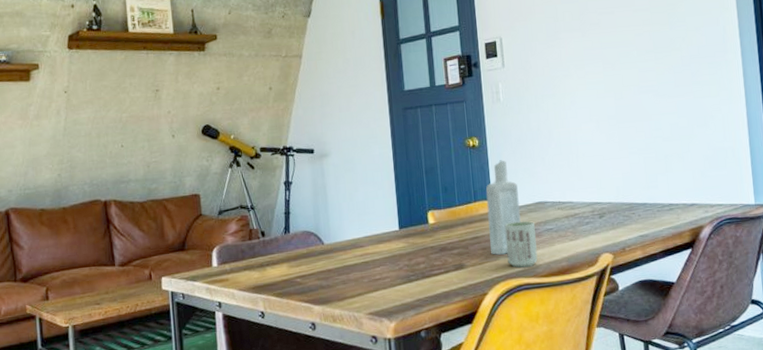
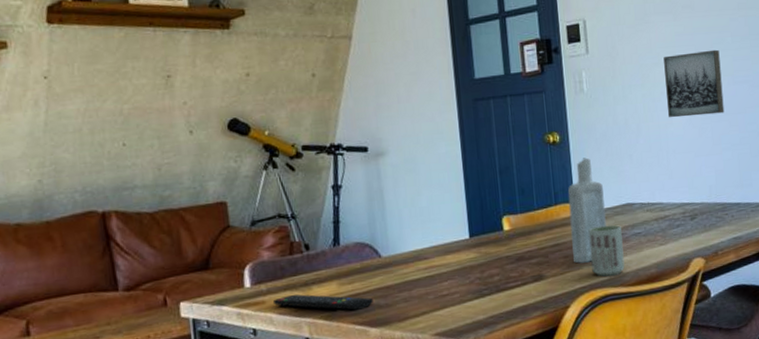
remote control: none [234,273,317,290] -> present [272,294,373,311]
wall art: none [573,62,631,124] -> present [663,49,725,118]

